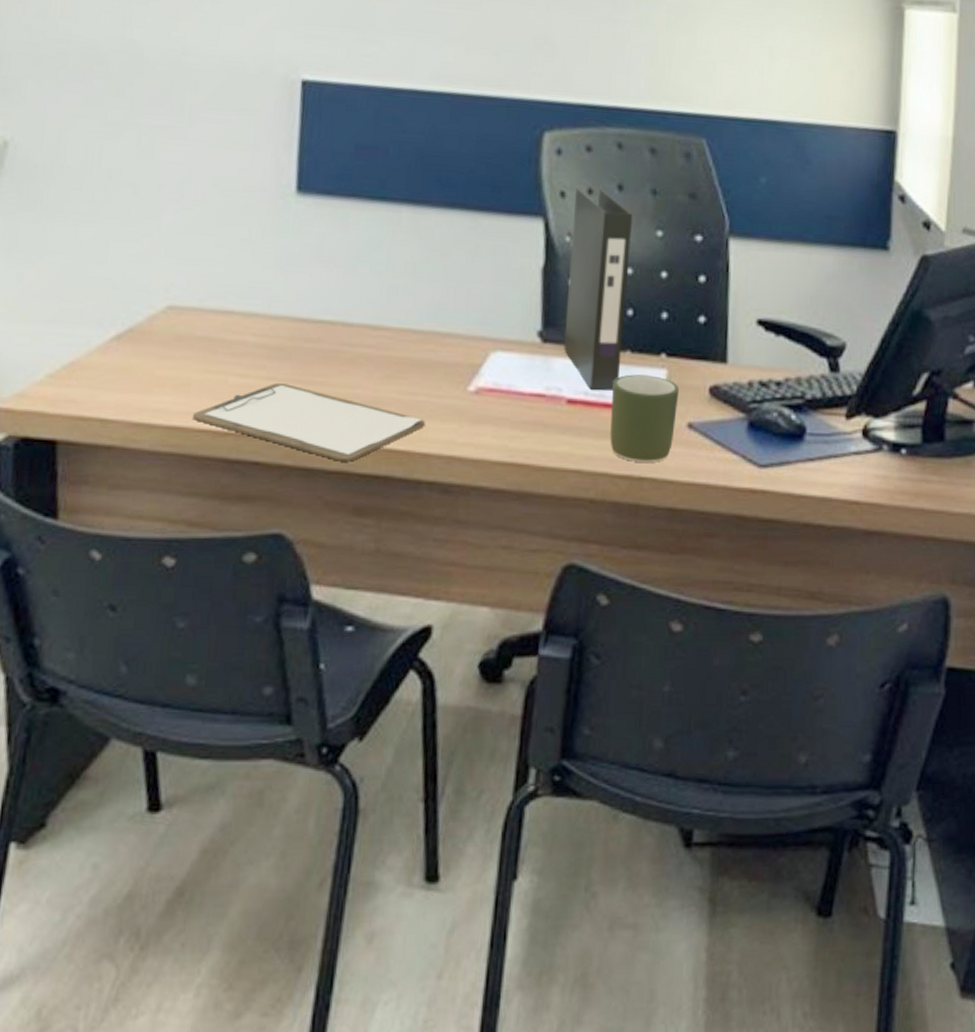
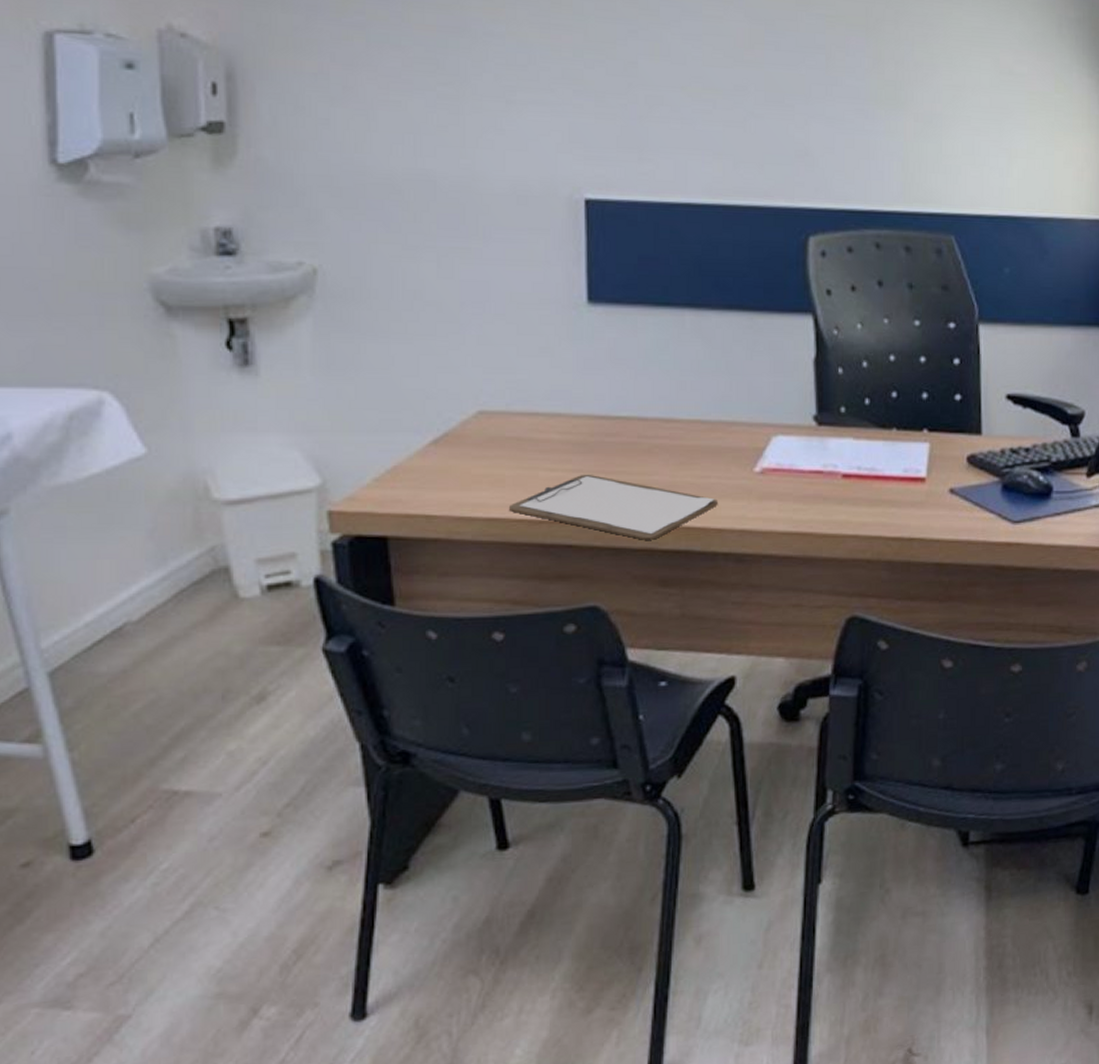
binder: present [563,188,632,391] -> none [837,285,892,465]
mug: present [610,374,680,463] -> none [882,449,941,525]

